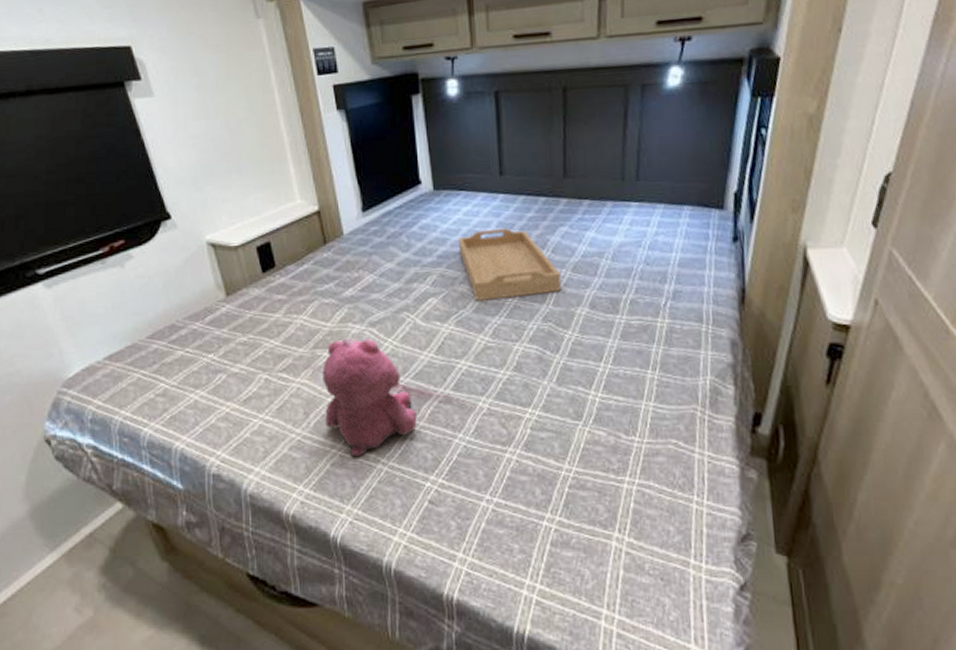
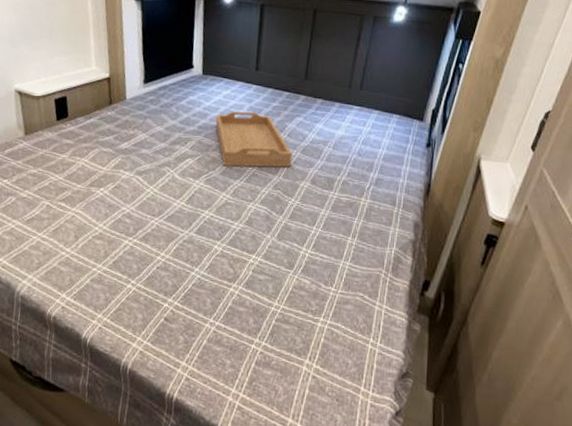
teddy bear: present [322,338,417,458] -> none [91,181,165,277]

